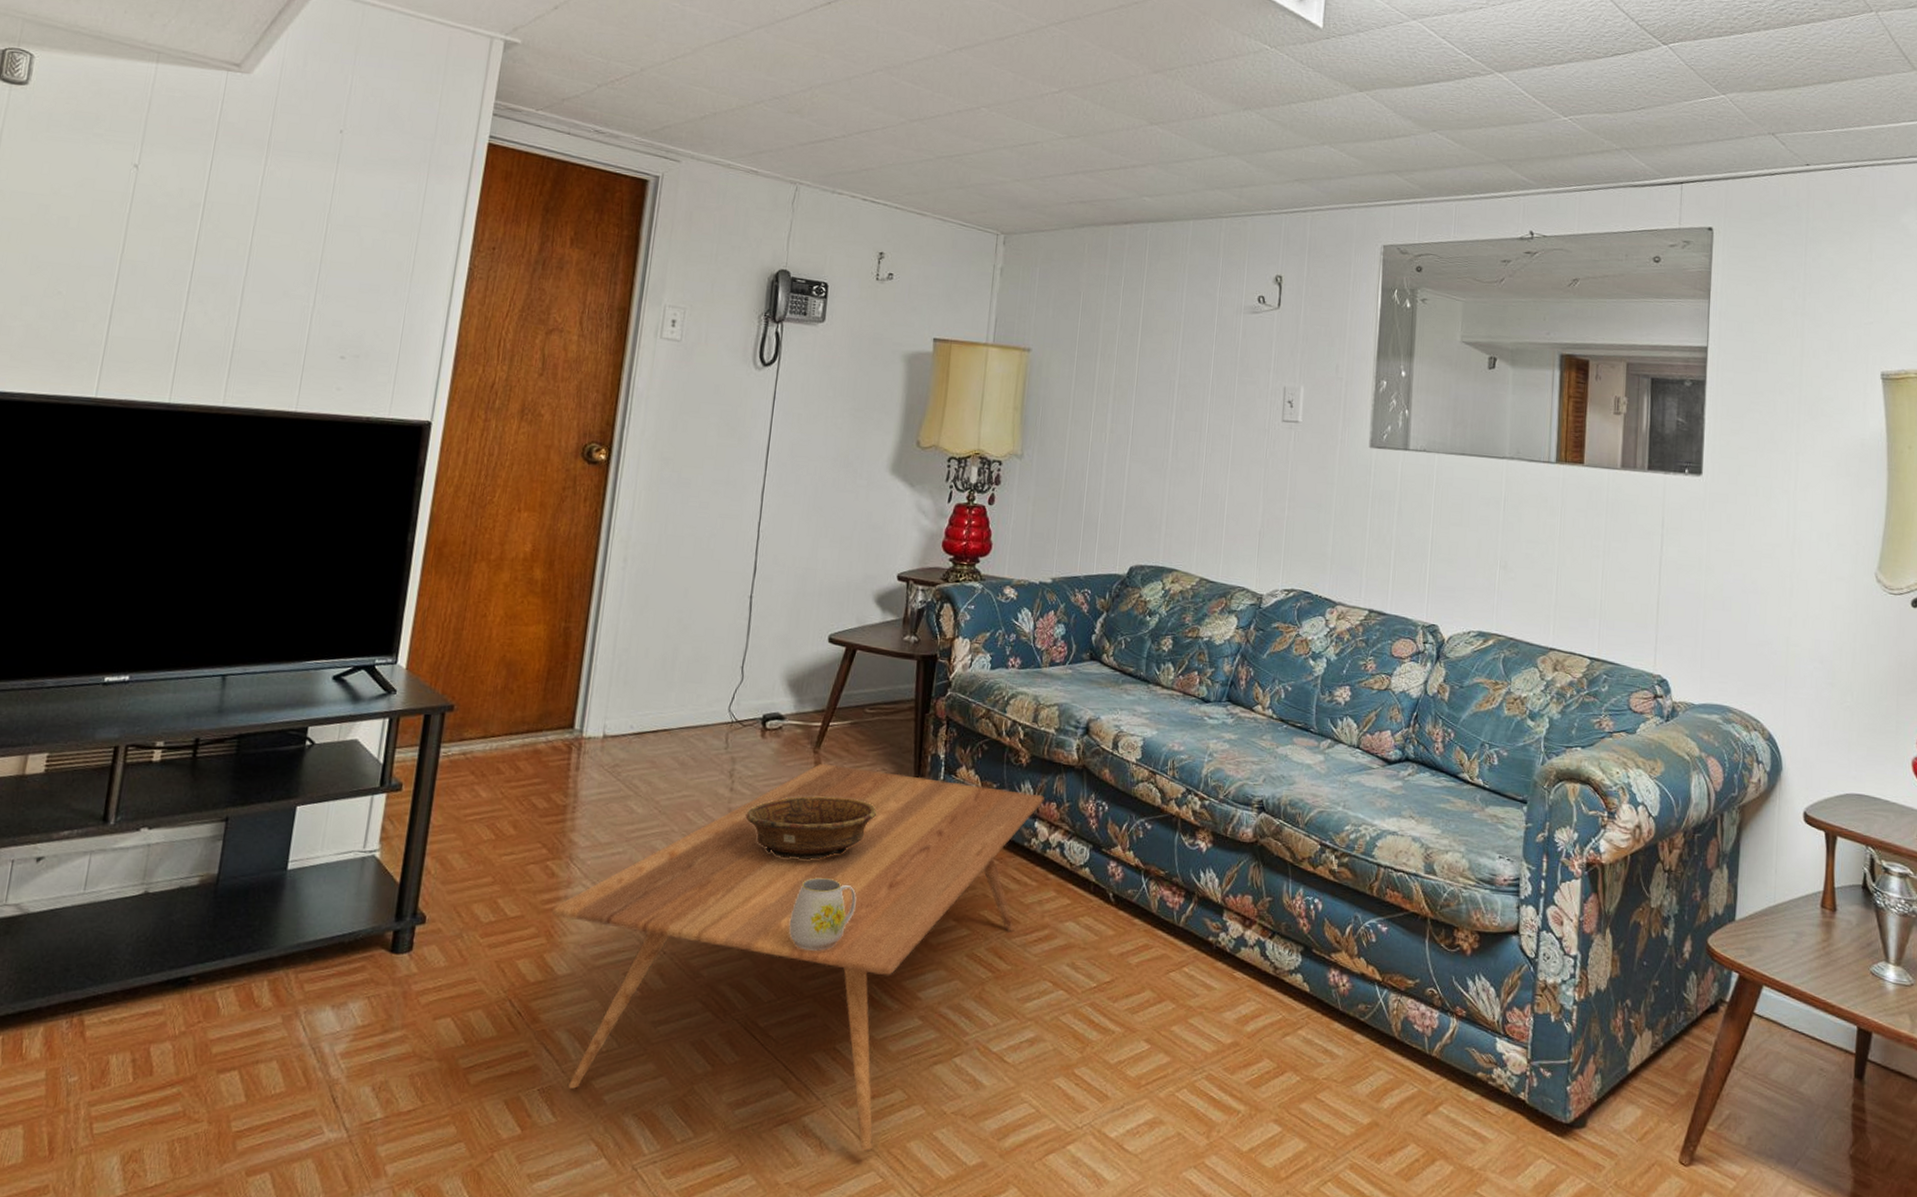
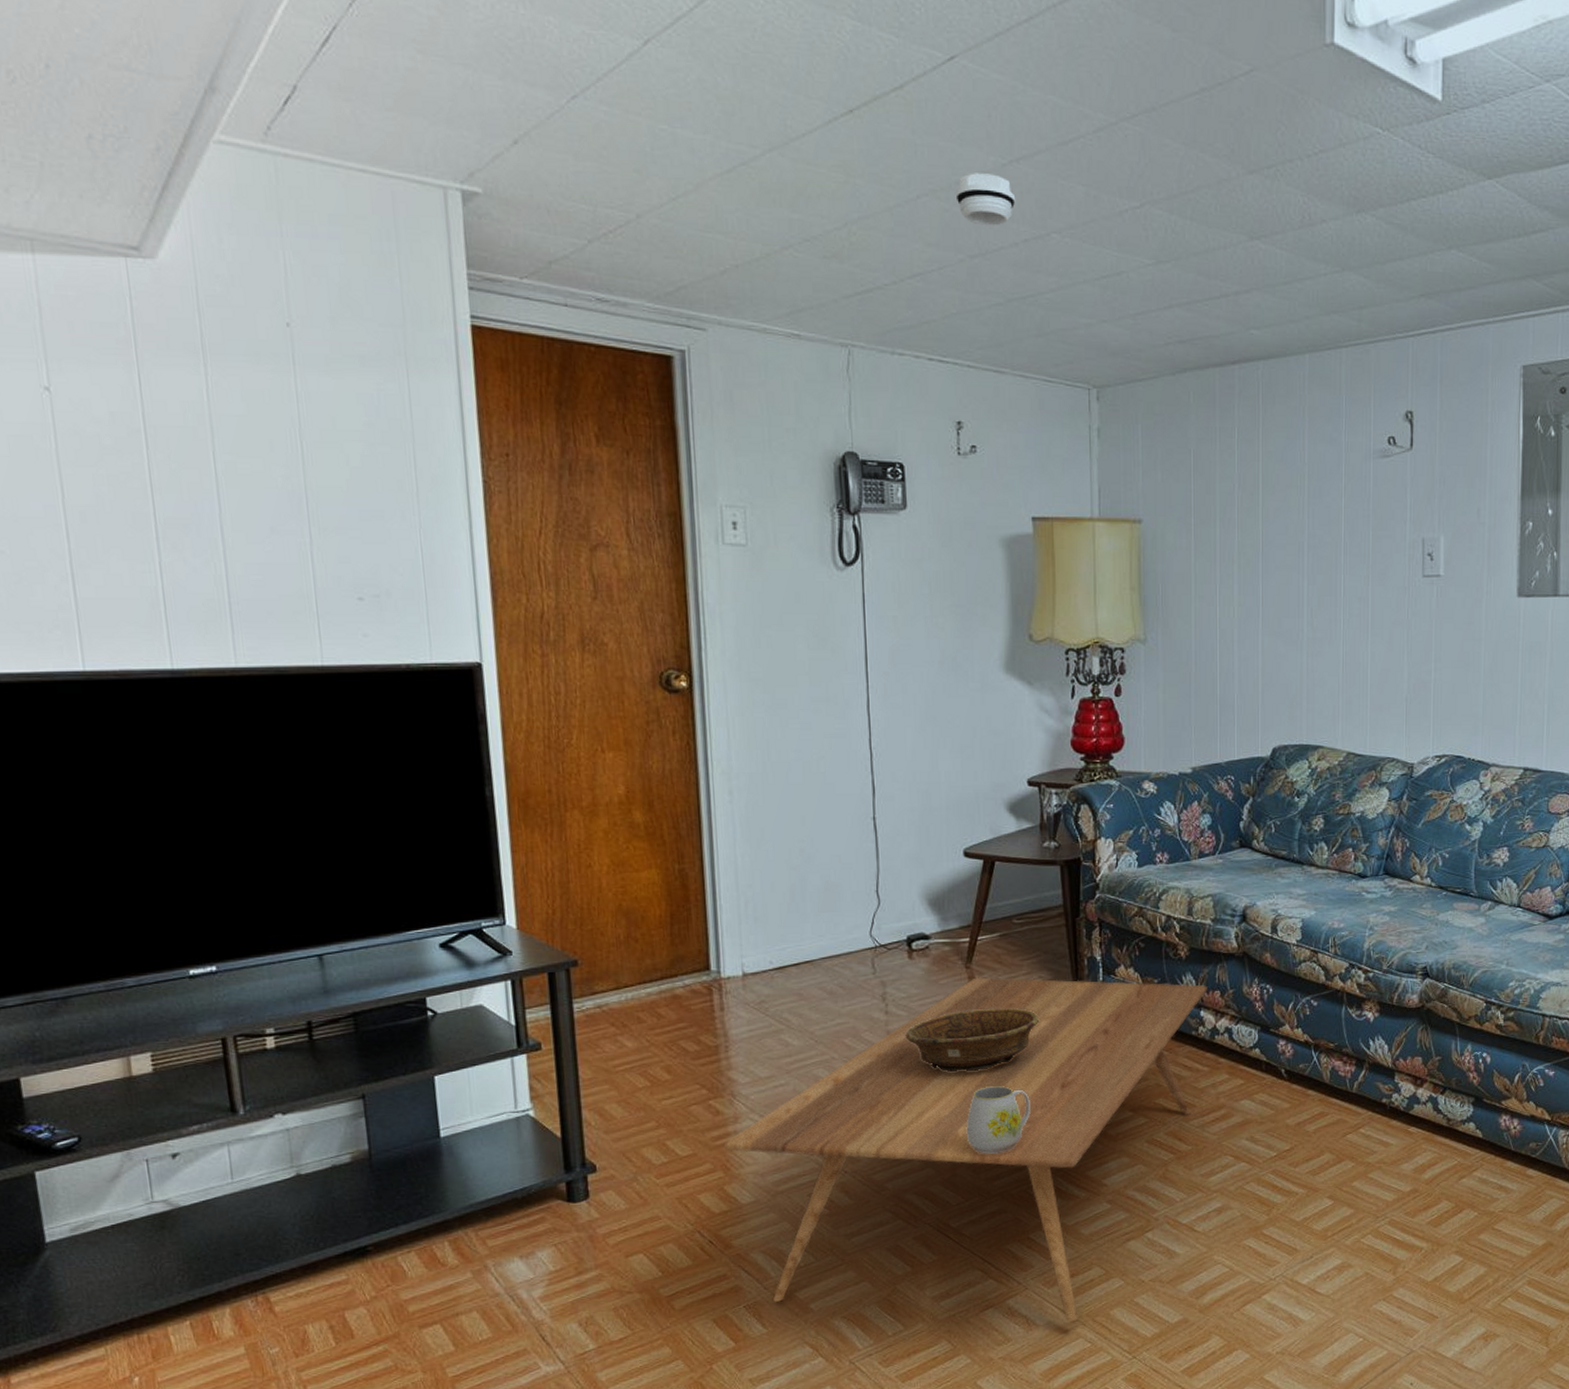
smoke detector: none [905,56,955,99] -> present [955,173,1016,226]

